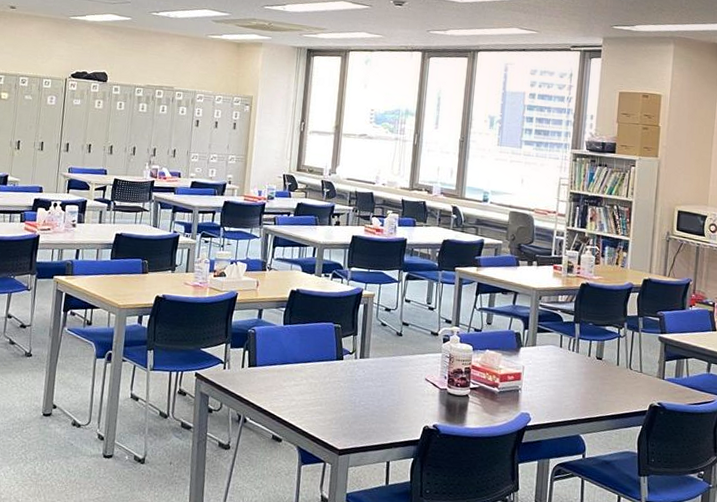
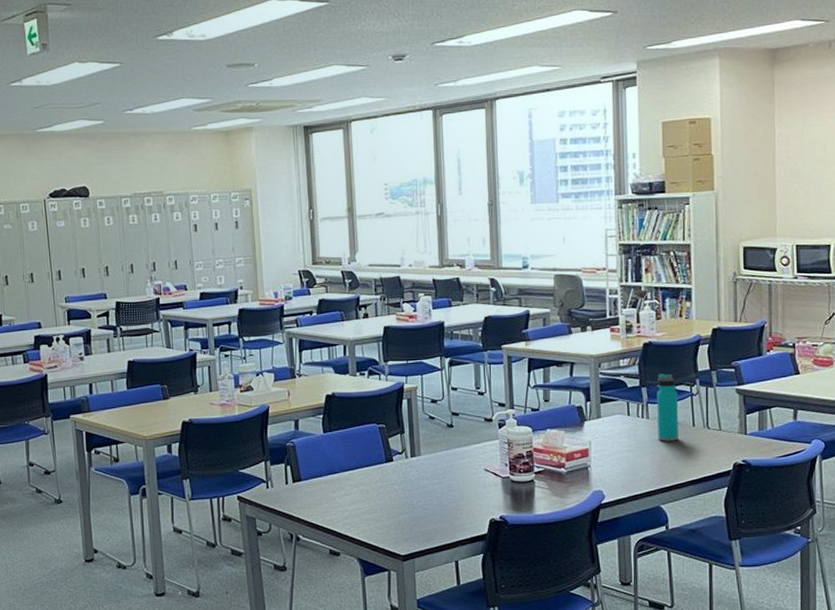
water bottle: none [585,313,607,377] -> present [657,373,679,441]

